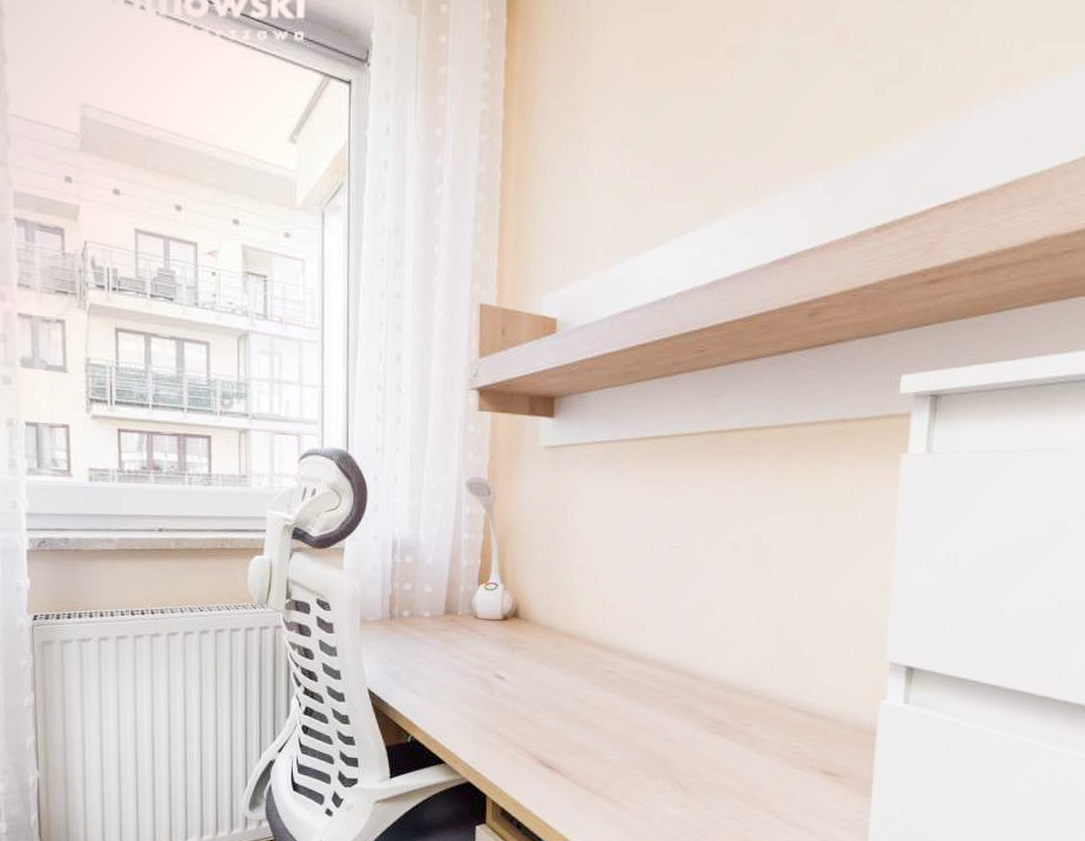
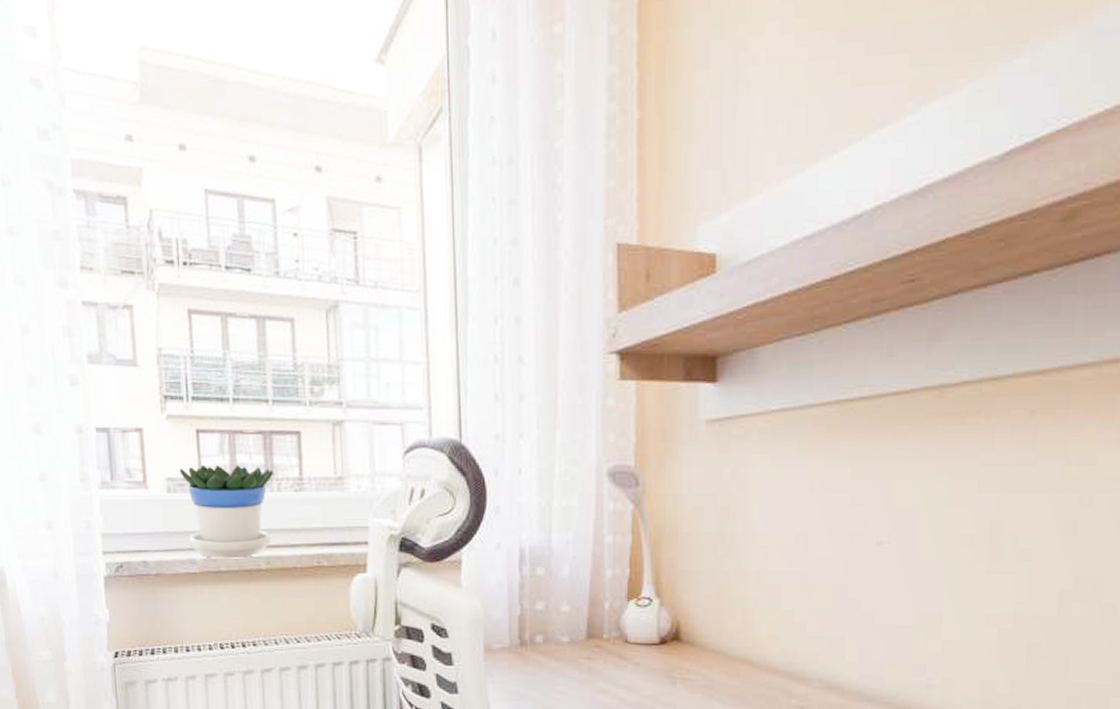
flowerpot: none [101,458,185,539] -> present [179,464,273,559]

